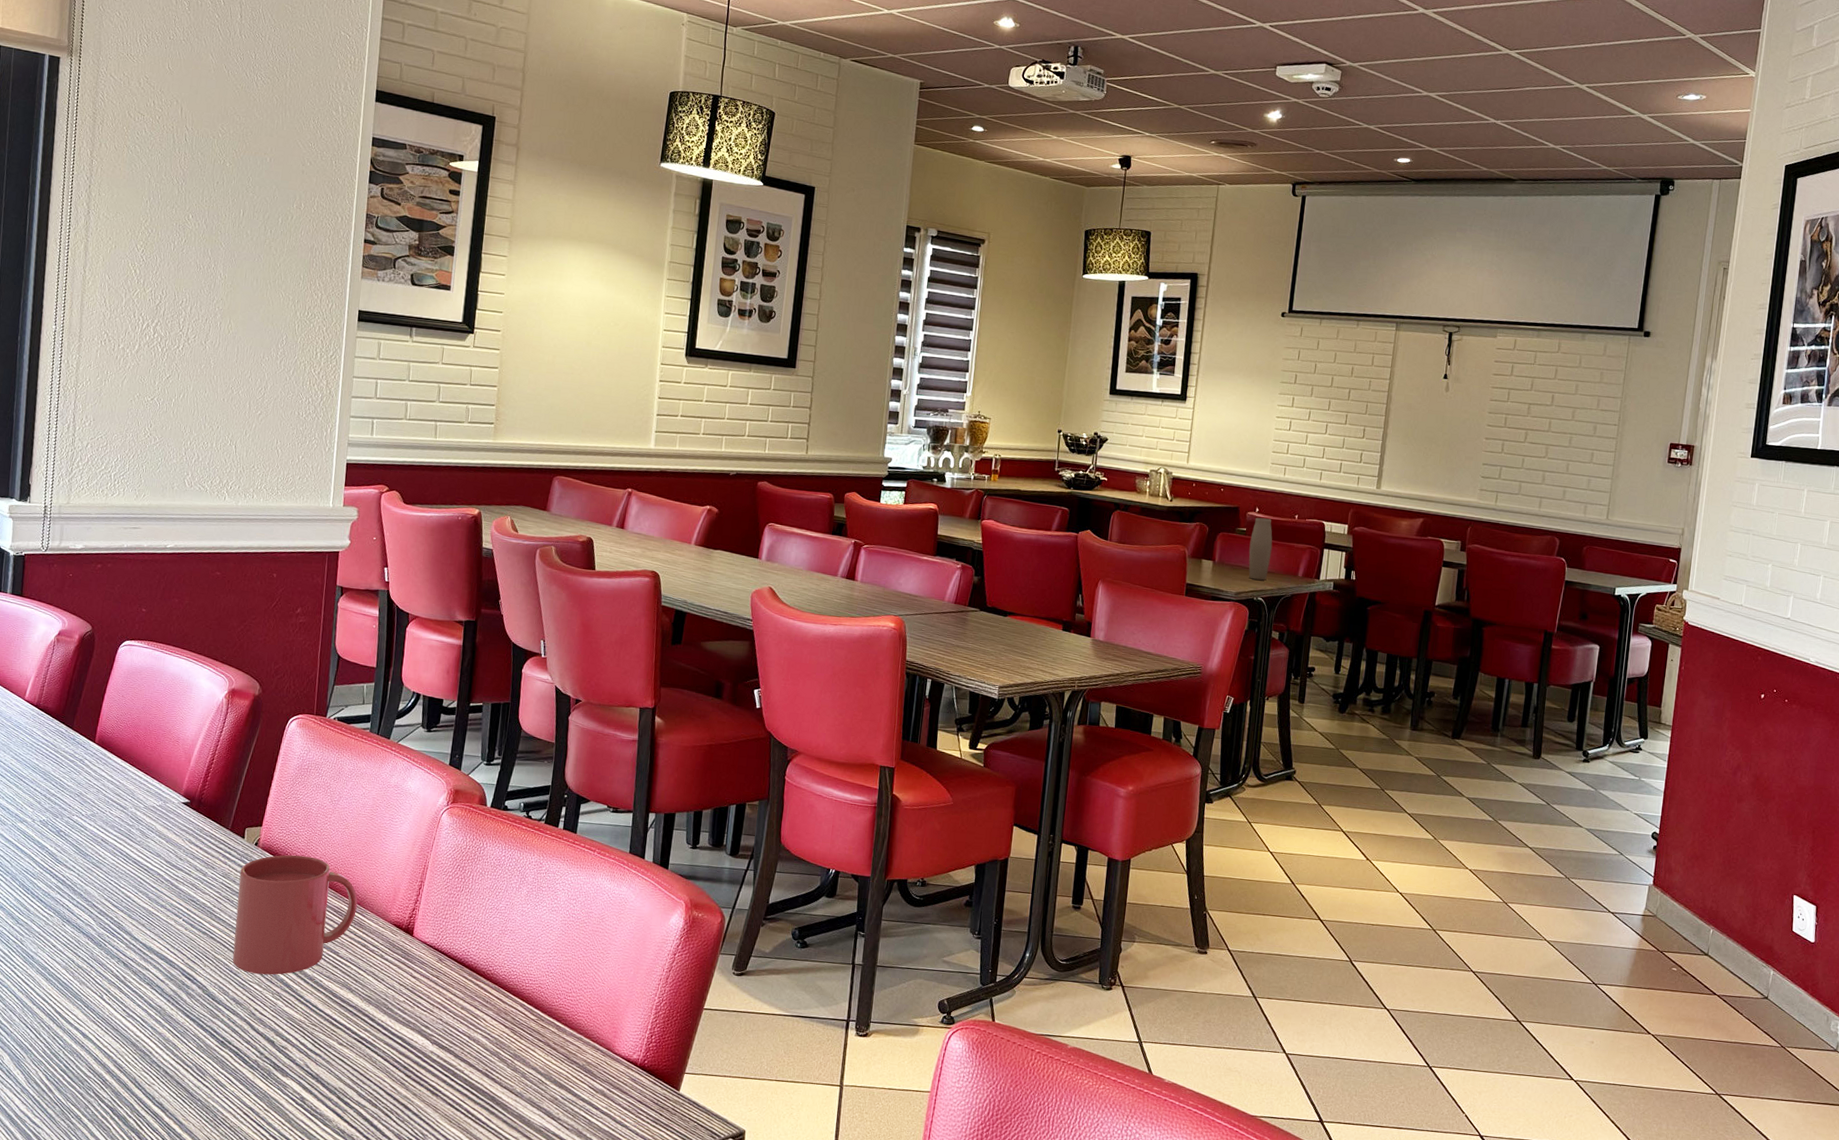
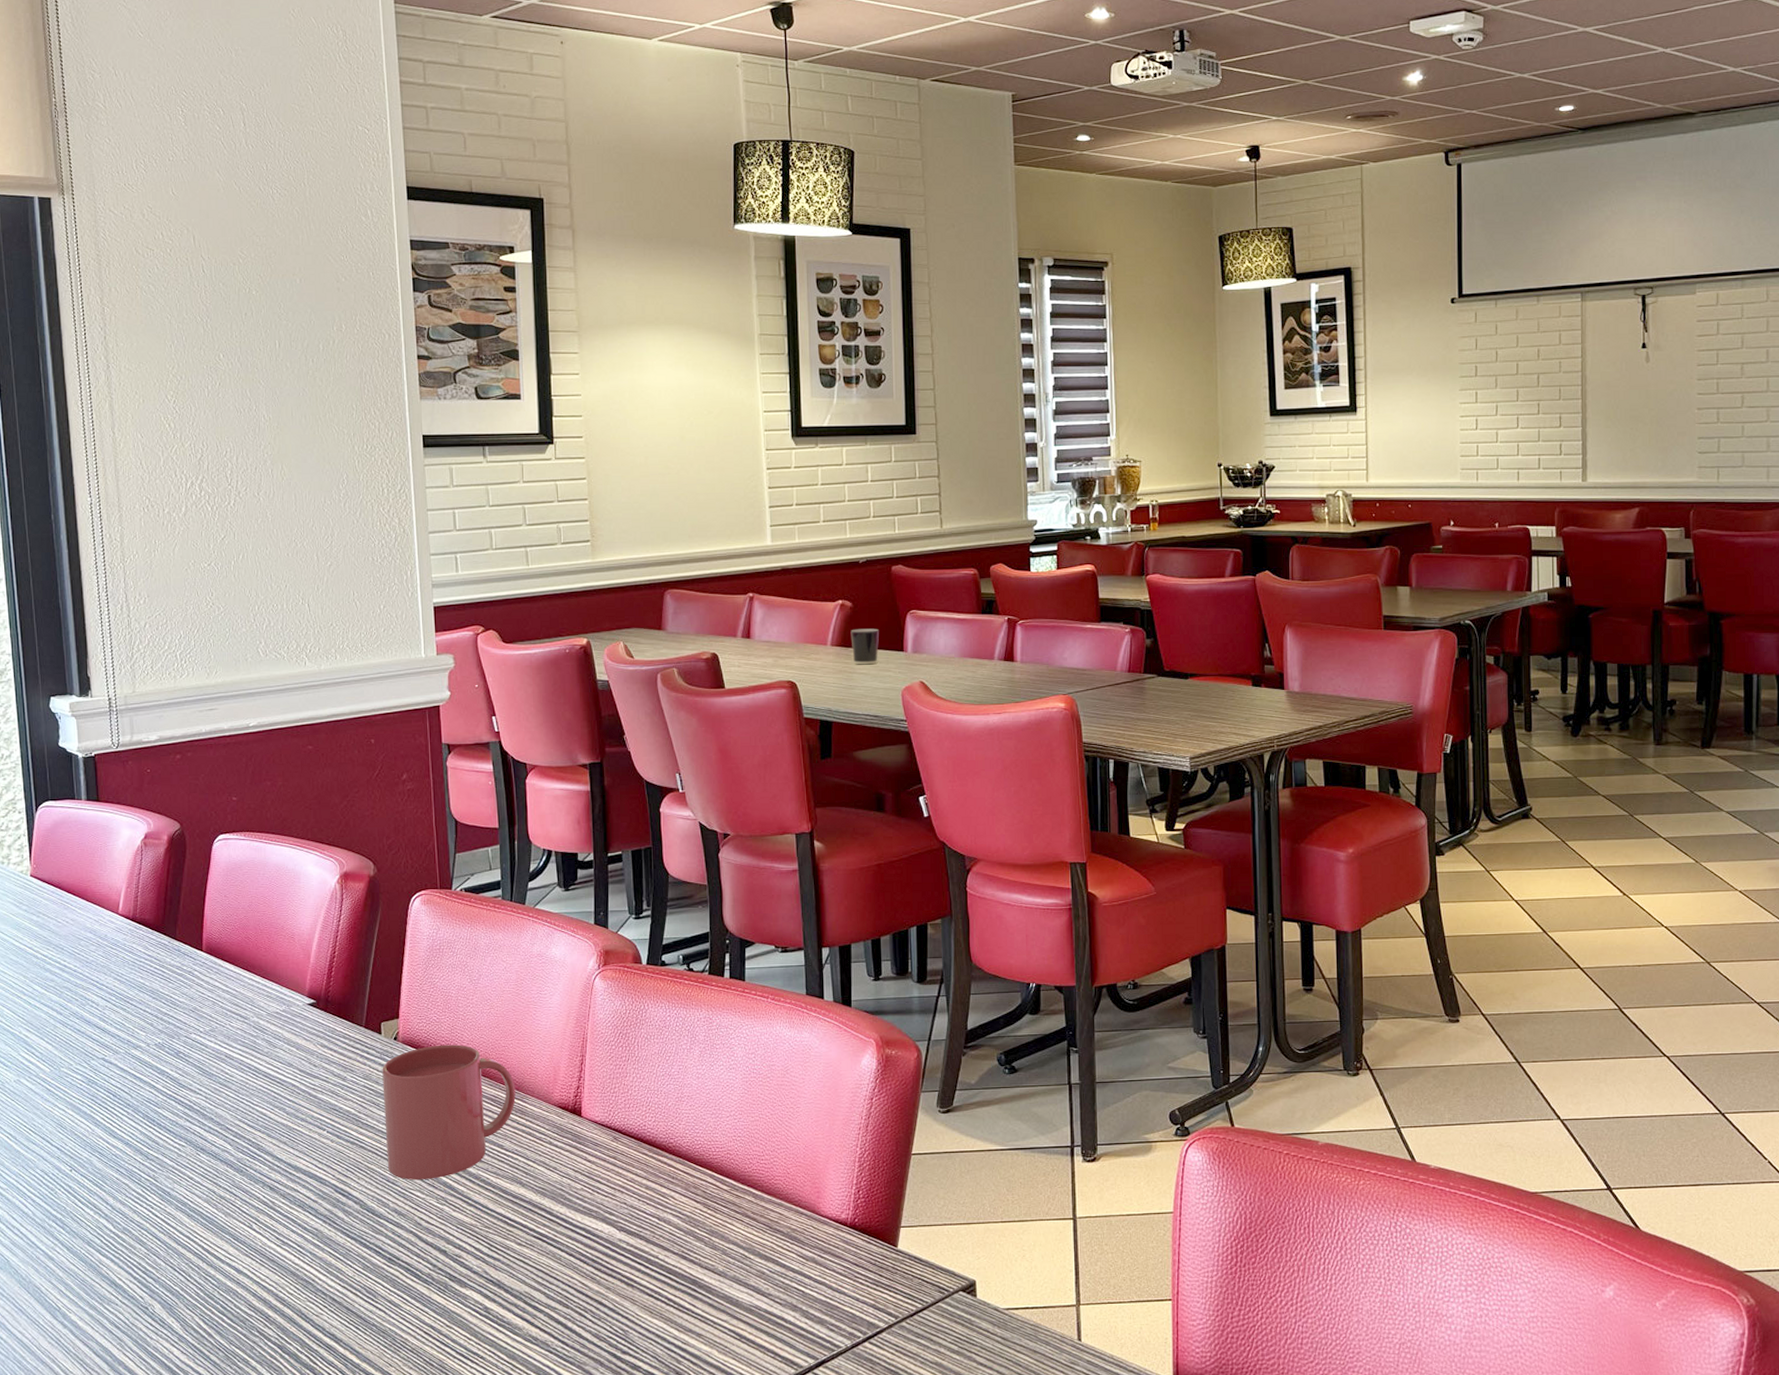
mug: none [712,533,740,567] -> present [850,628,880,665]
vase: present [1248,517,1273,581] -> none [1448,531,1474,601]

